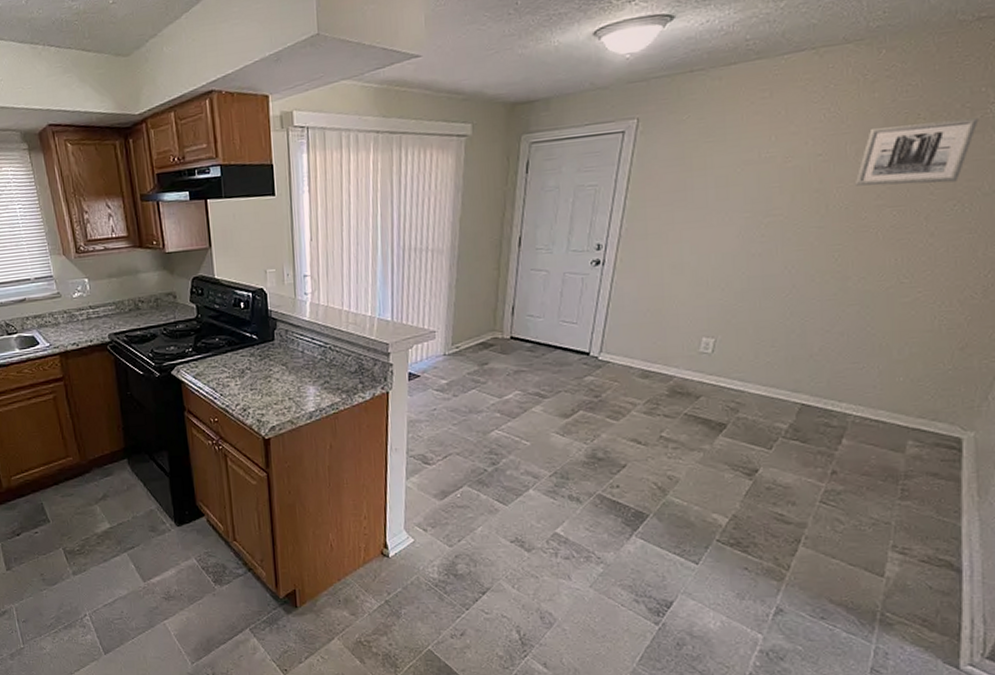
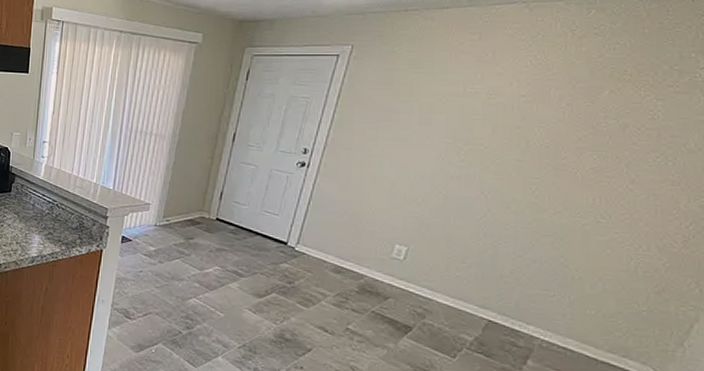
wall art: present [854,118,979,186] -> none [556,77,687,136]

